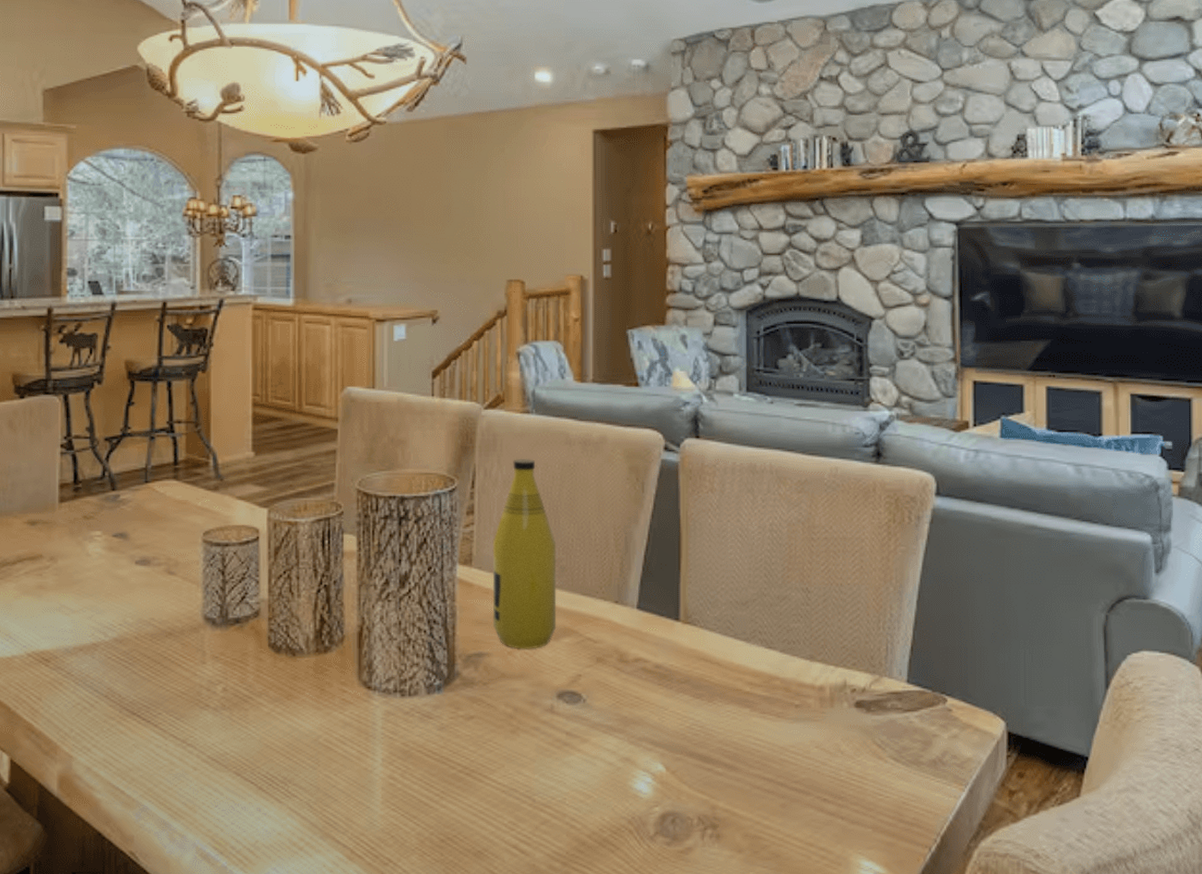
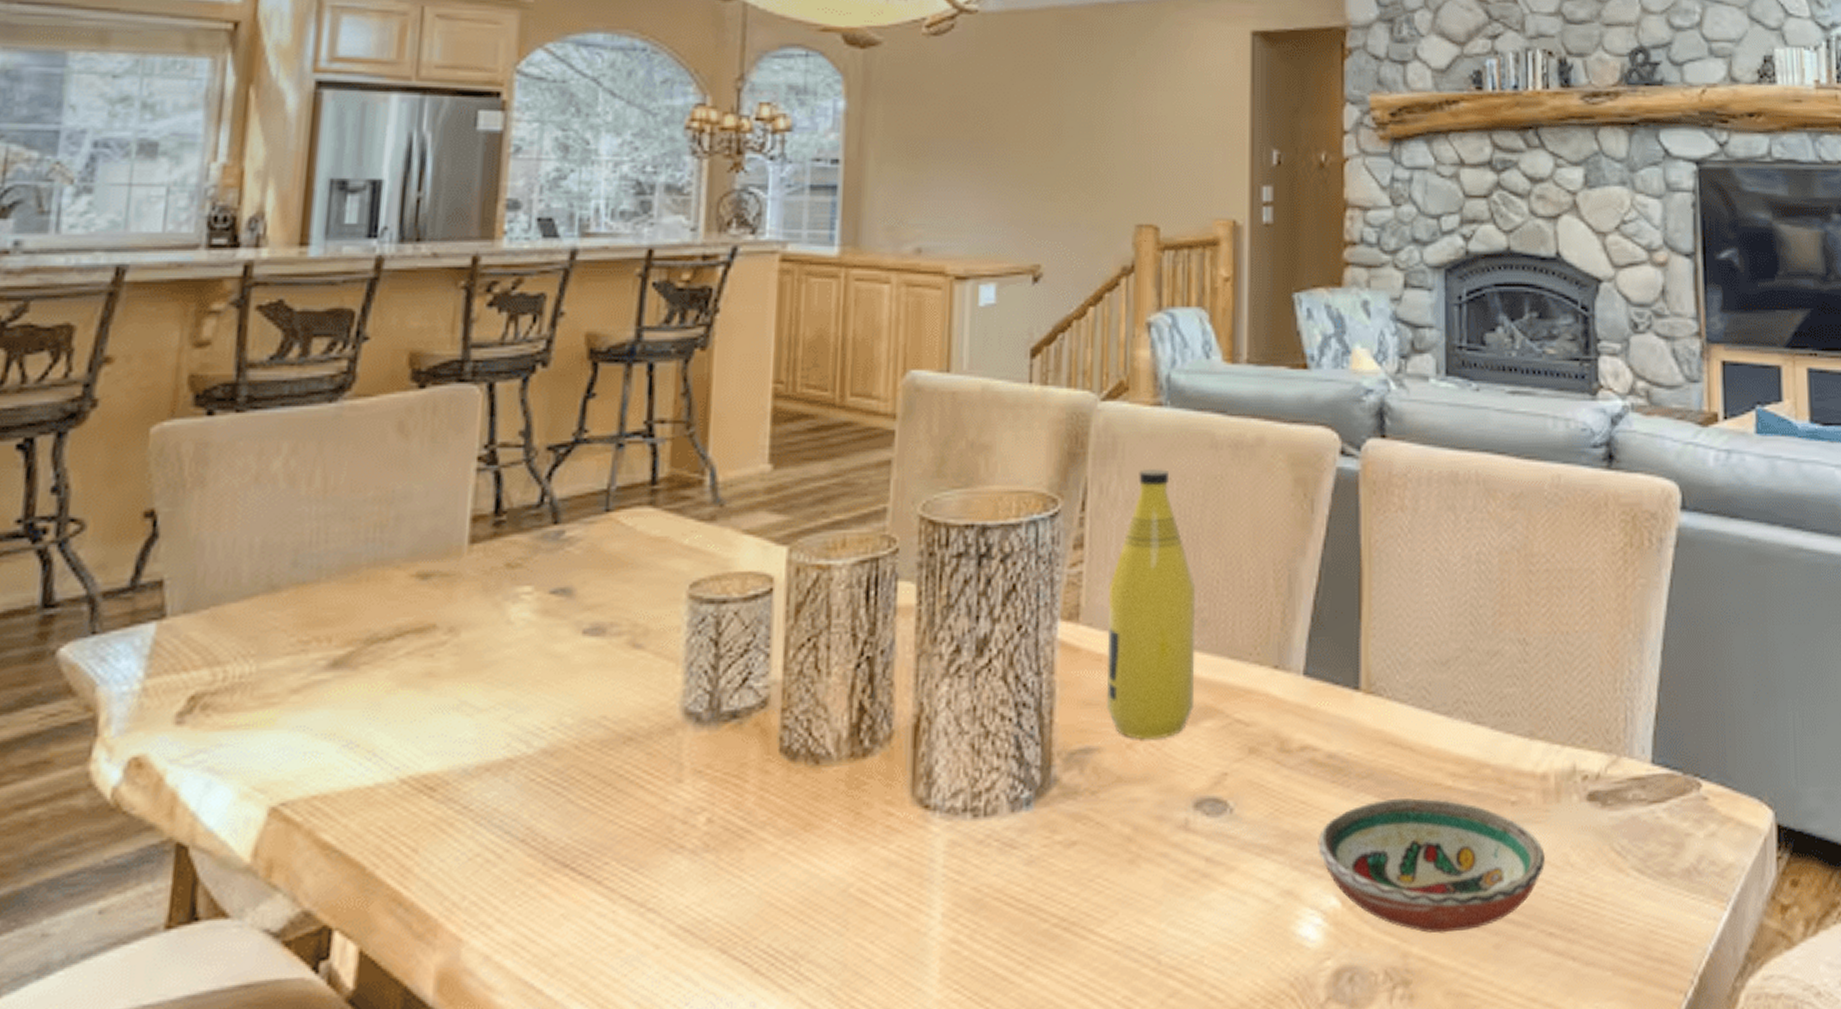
decorative bowl: none [648,699,821,794] -> present [1318,797,1545,934]

